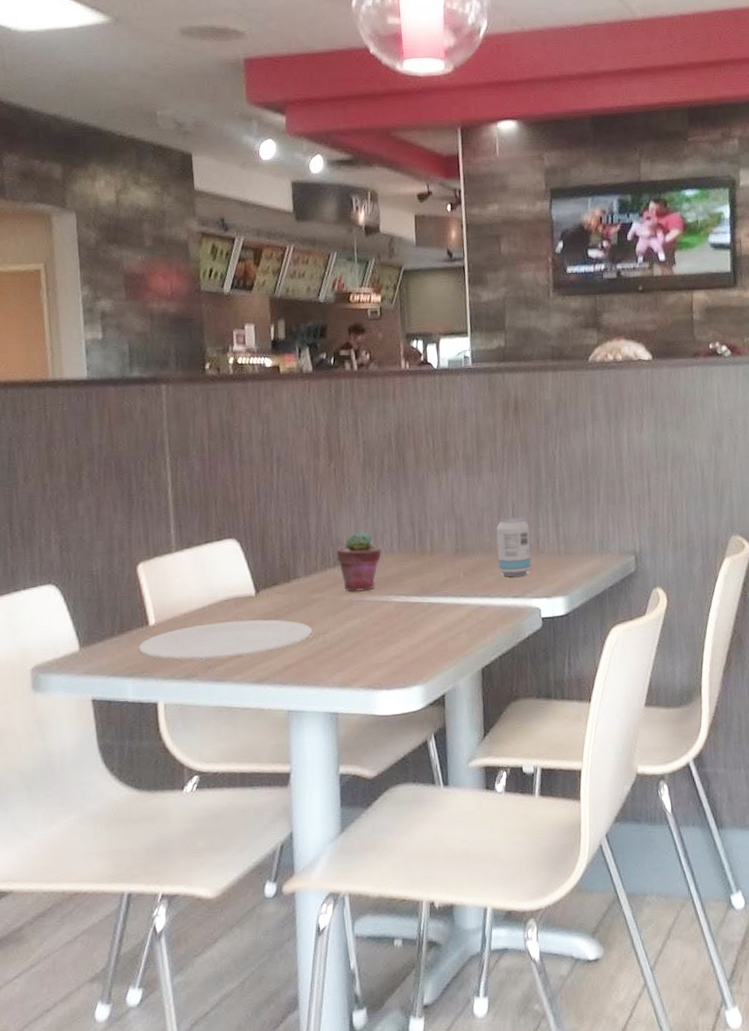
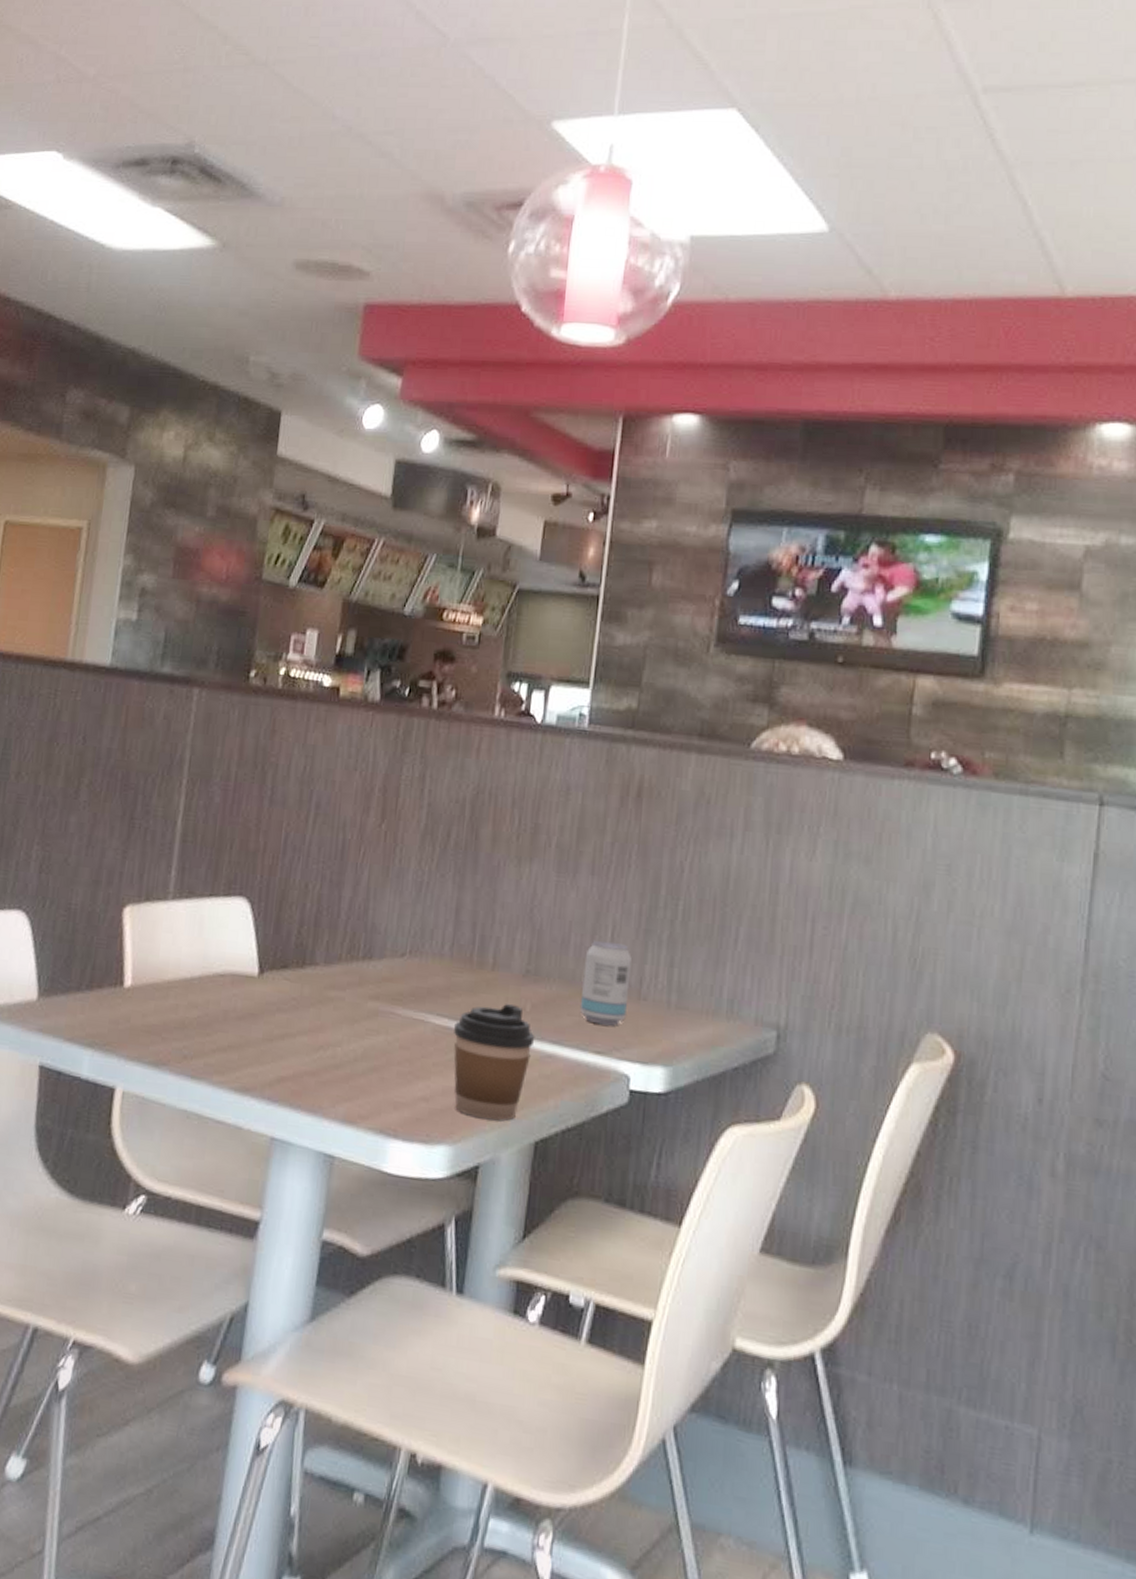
plate: present [138,619,313,660] -> none [105,998,322,1054]
potted succulent: present [336,531,382,592] -> none [368,919,428,1000]
coffee cup: none [410,575,470,661] -> present [453,1003,535,1121]

